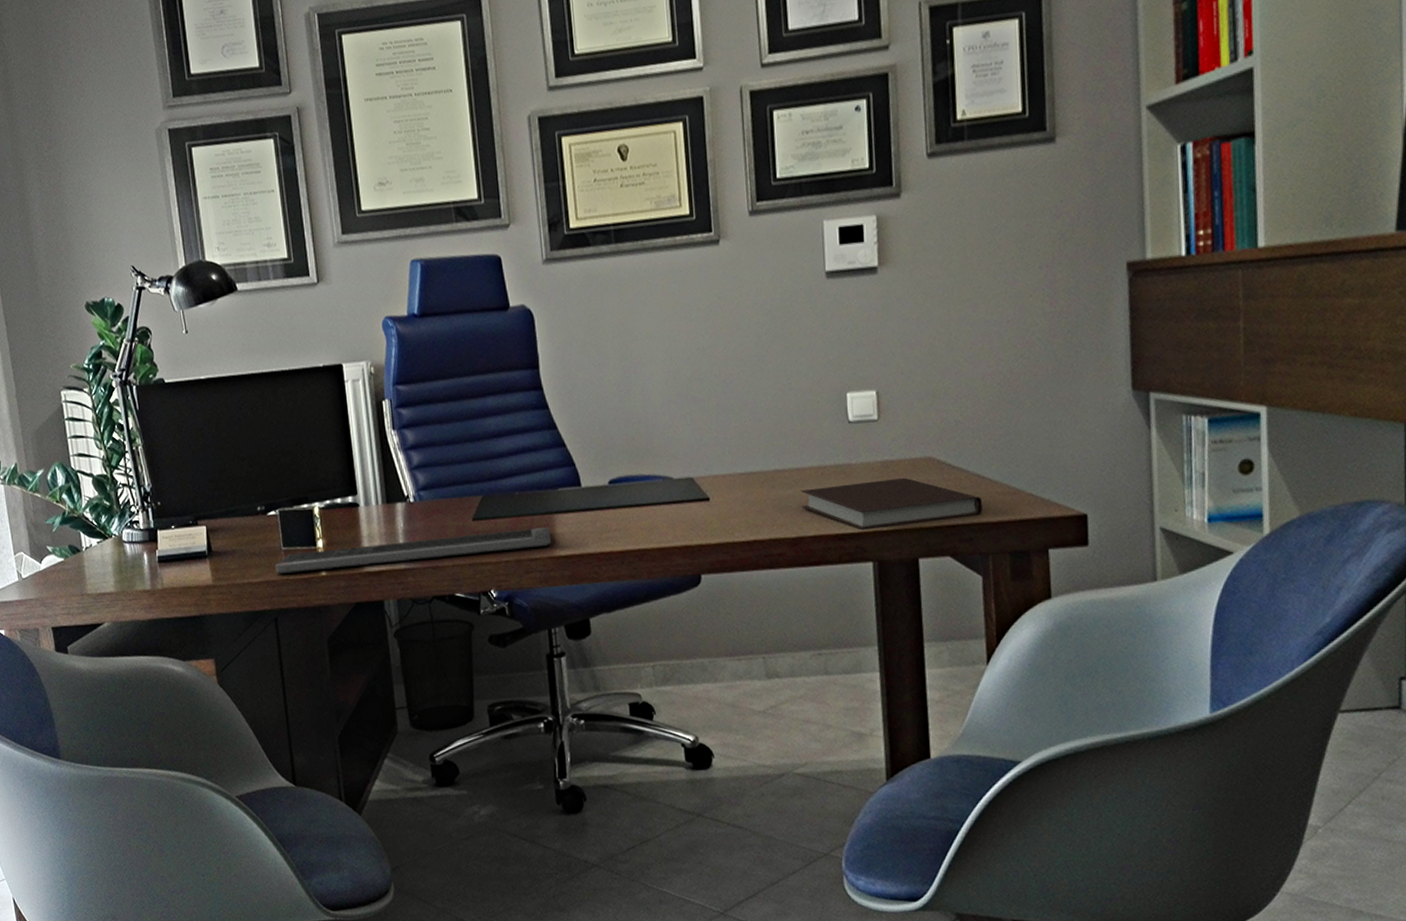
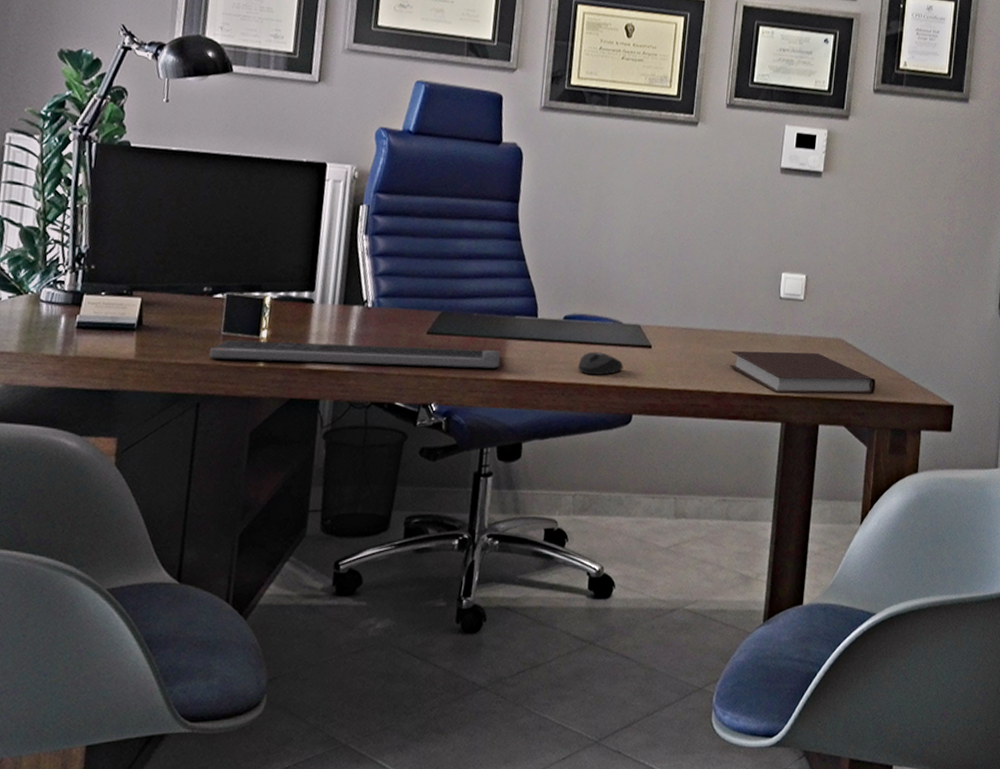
mouse: none [633,513,682,539] -> present [577,351,624,376]

